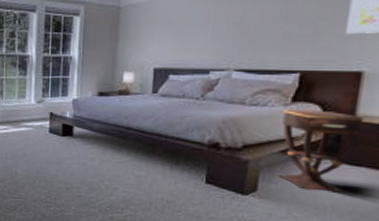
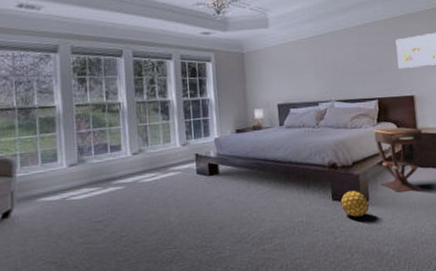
decorative ball: none [216,176,256,208] -> present [340,190,370,218]

